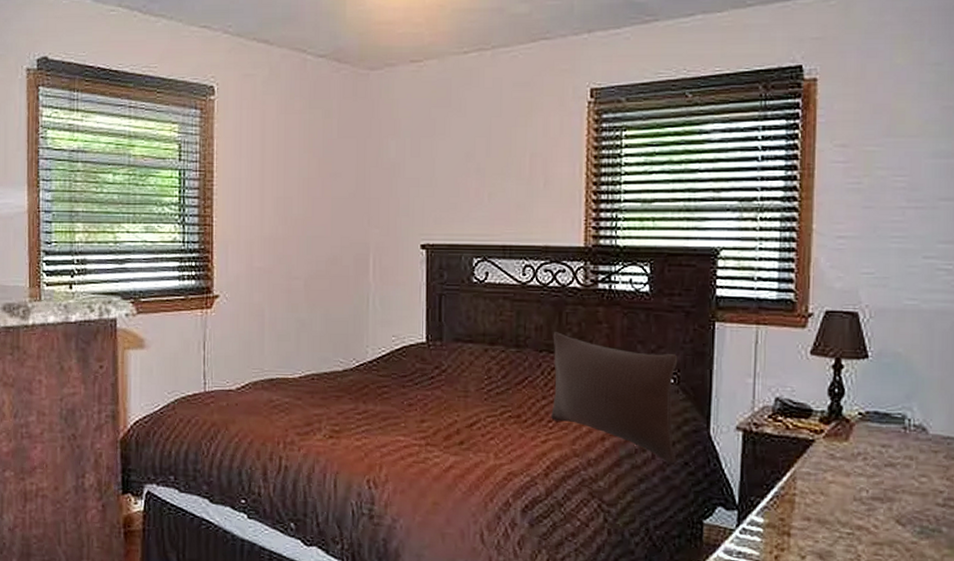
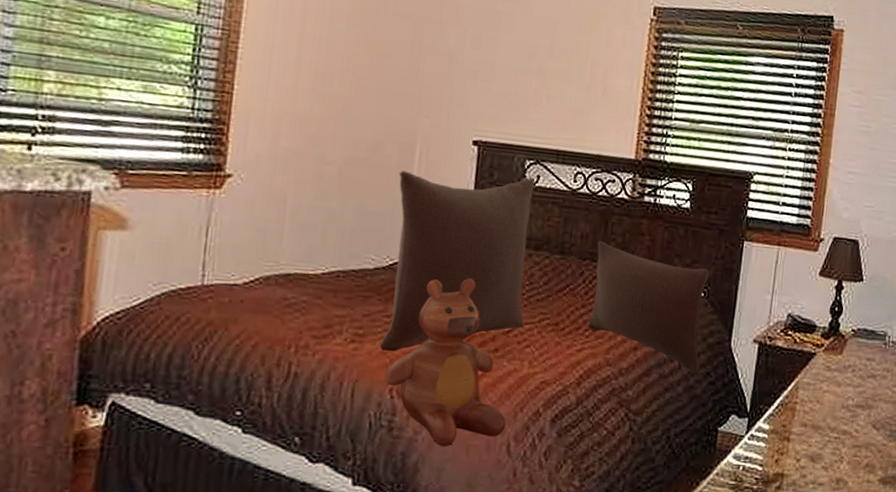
pillow: none [355,274,486,446] -> present [380,171,536,352]
teddy bear: none [362,375,478,535] -> present [385,278,506,447]

